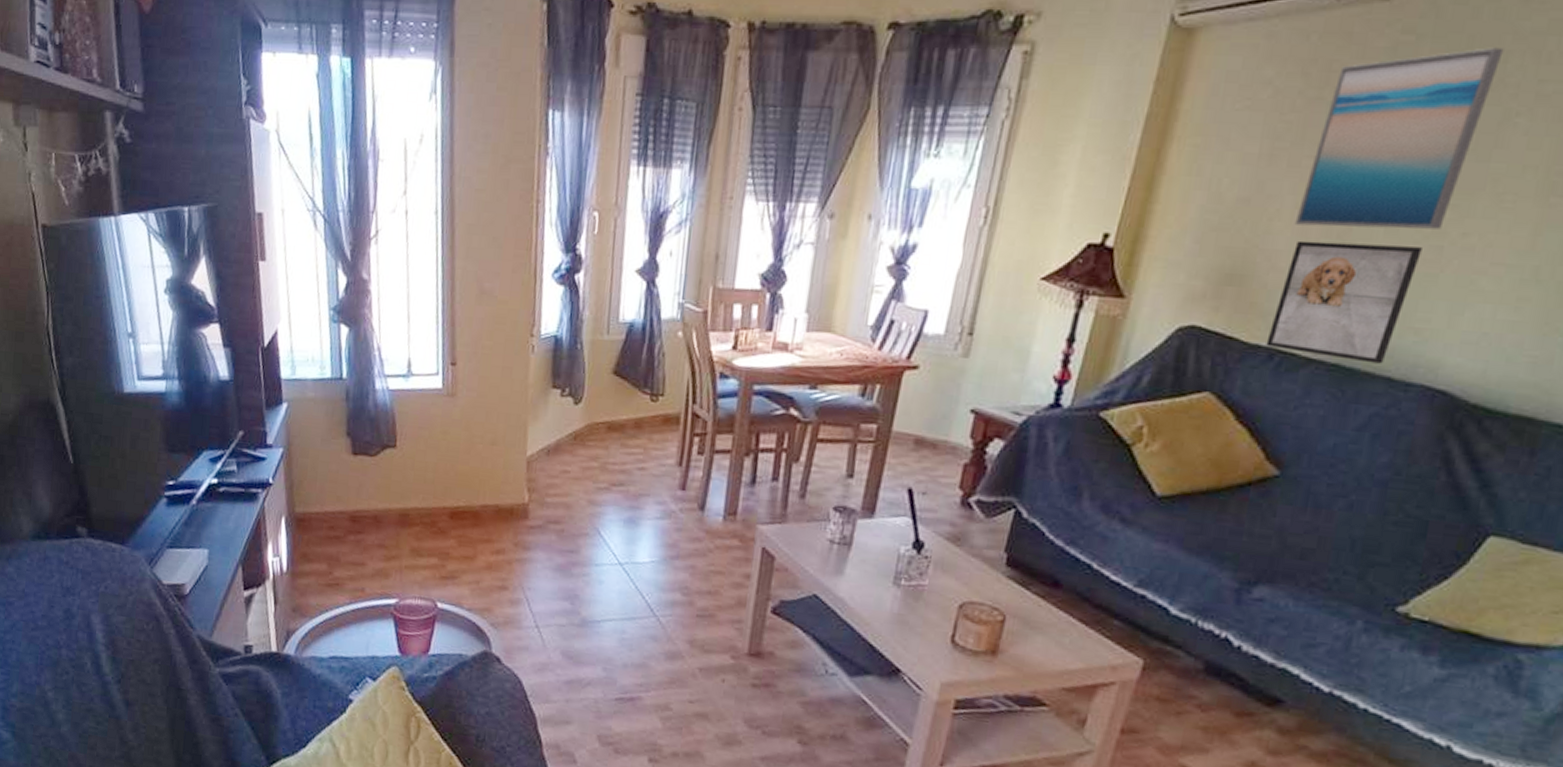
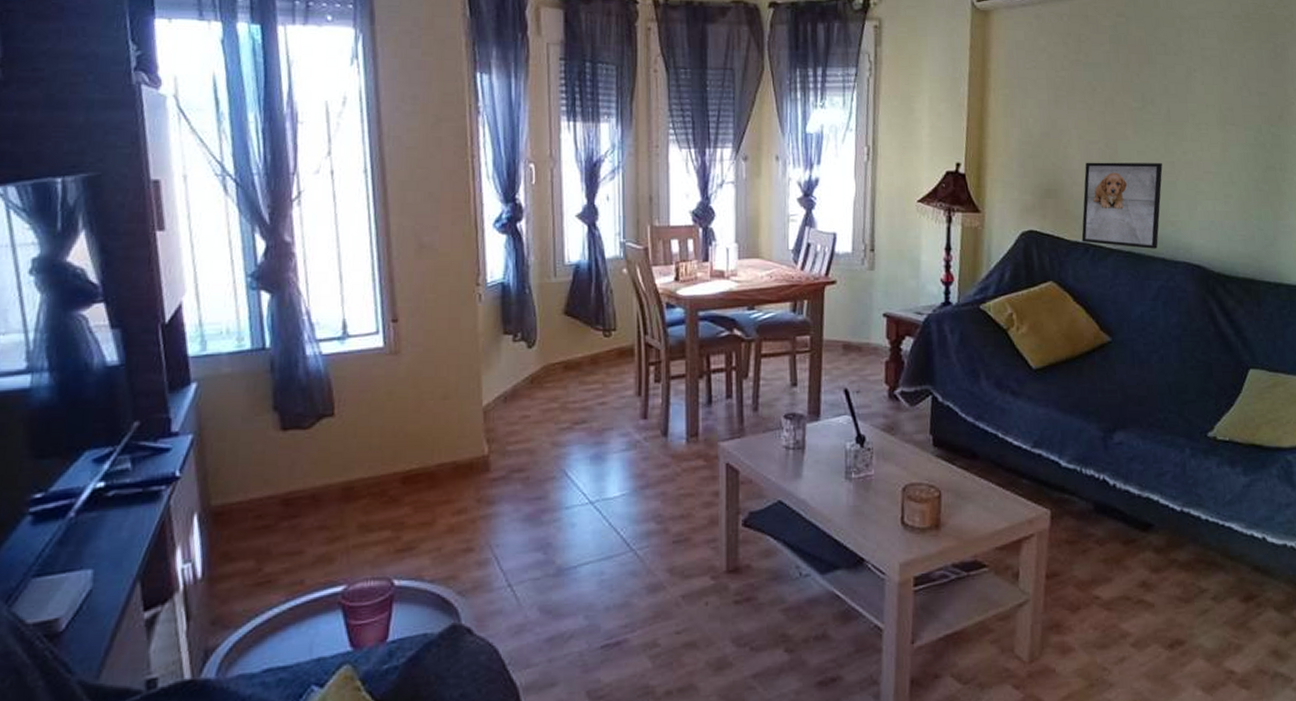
wall art: present [1294,47,1504,229] -> none [1081,26,1177,151]

